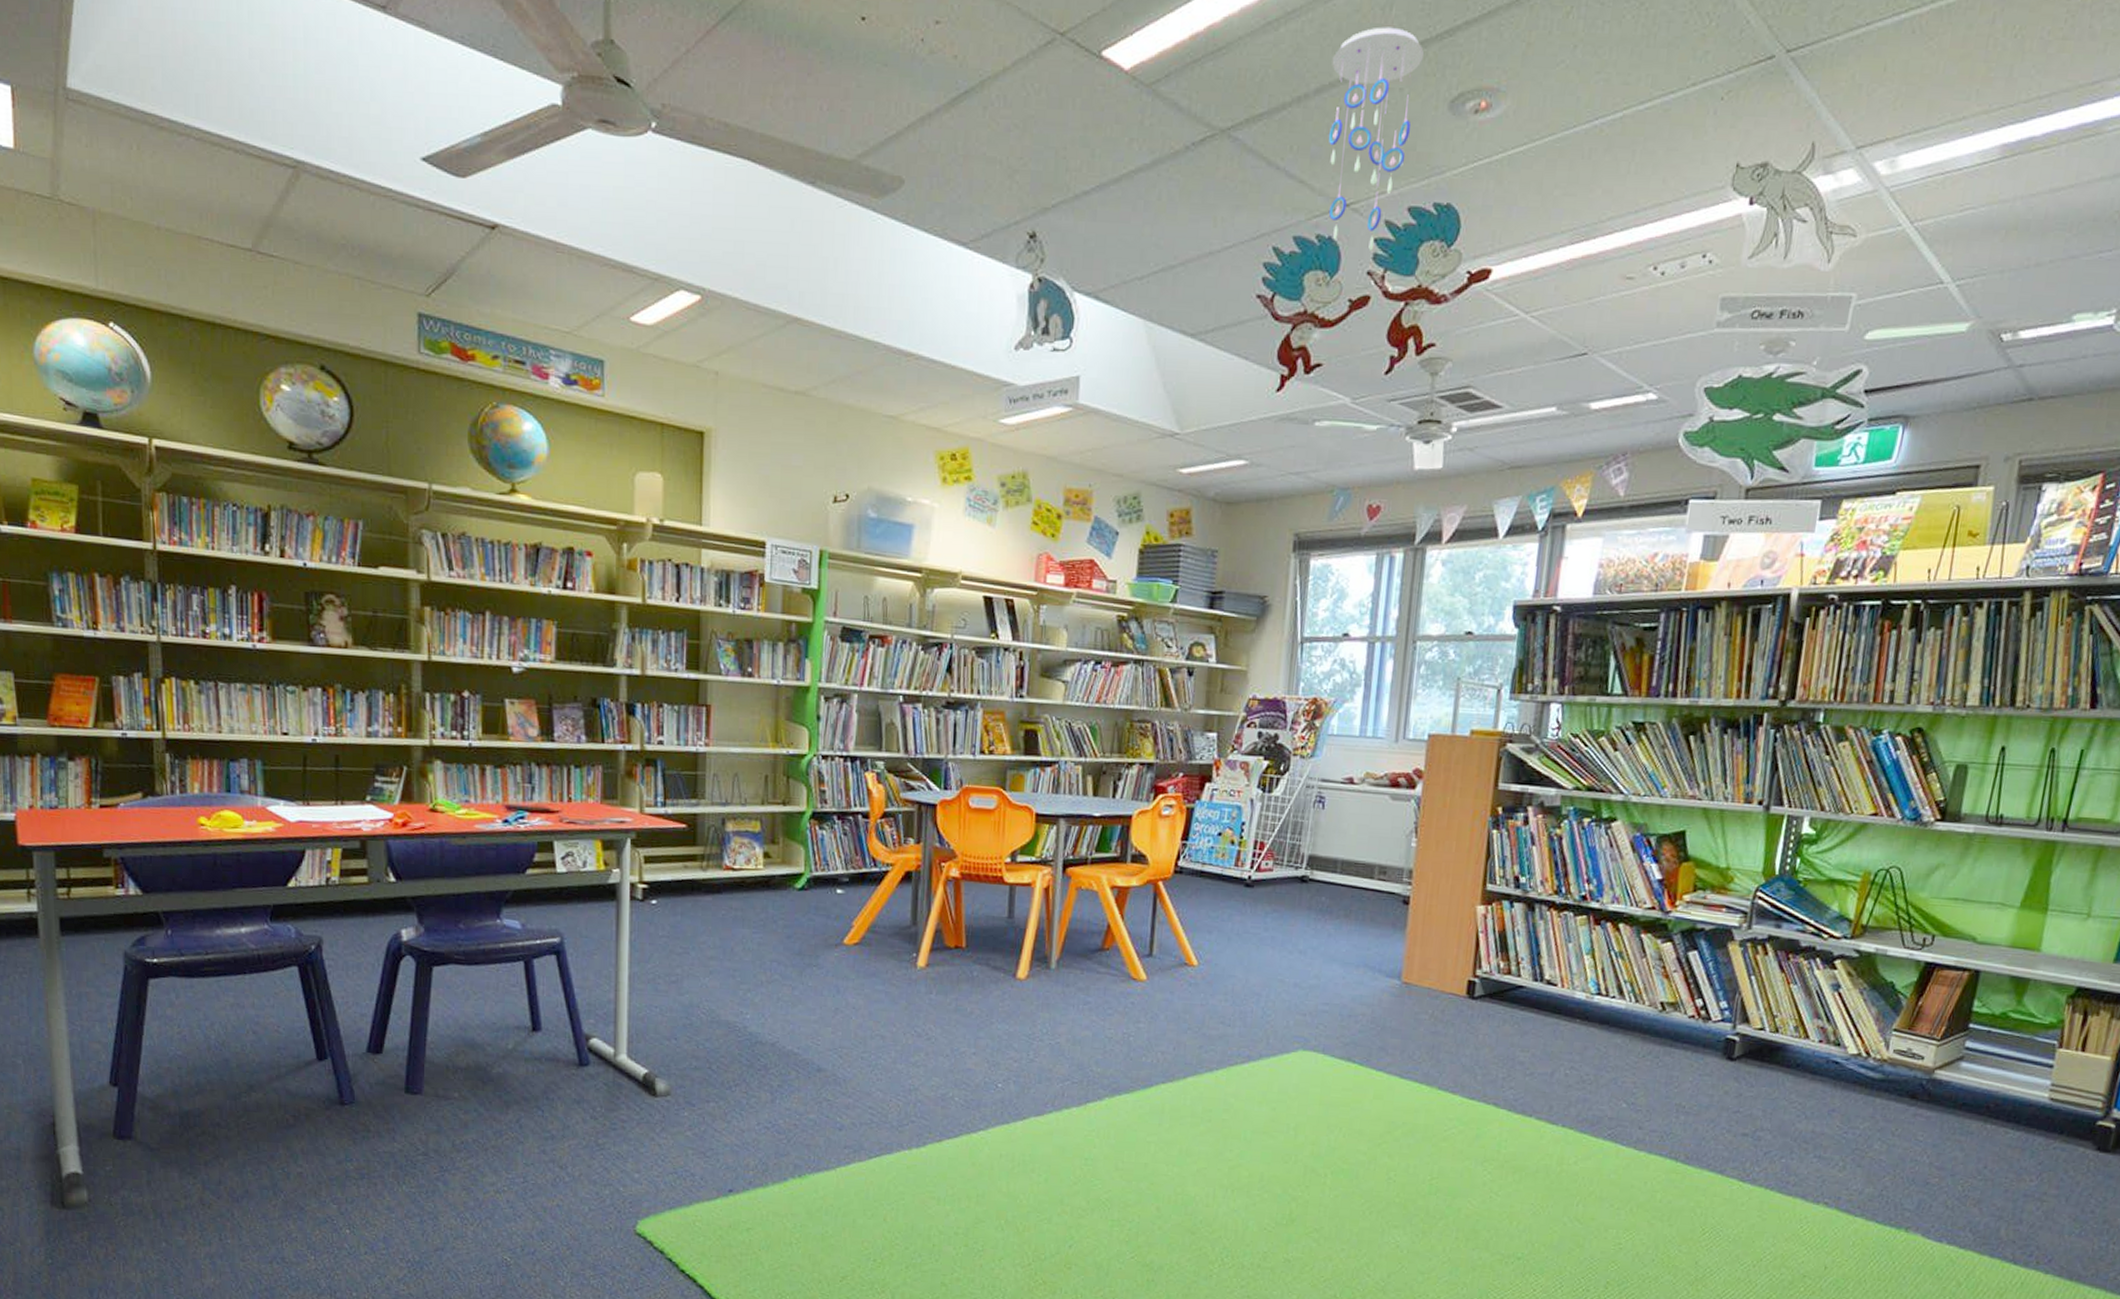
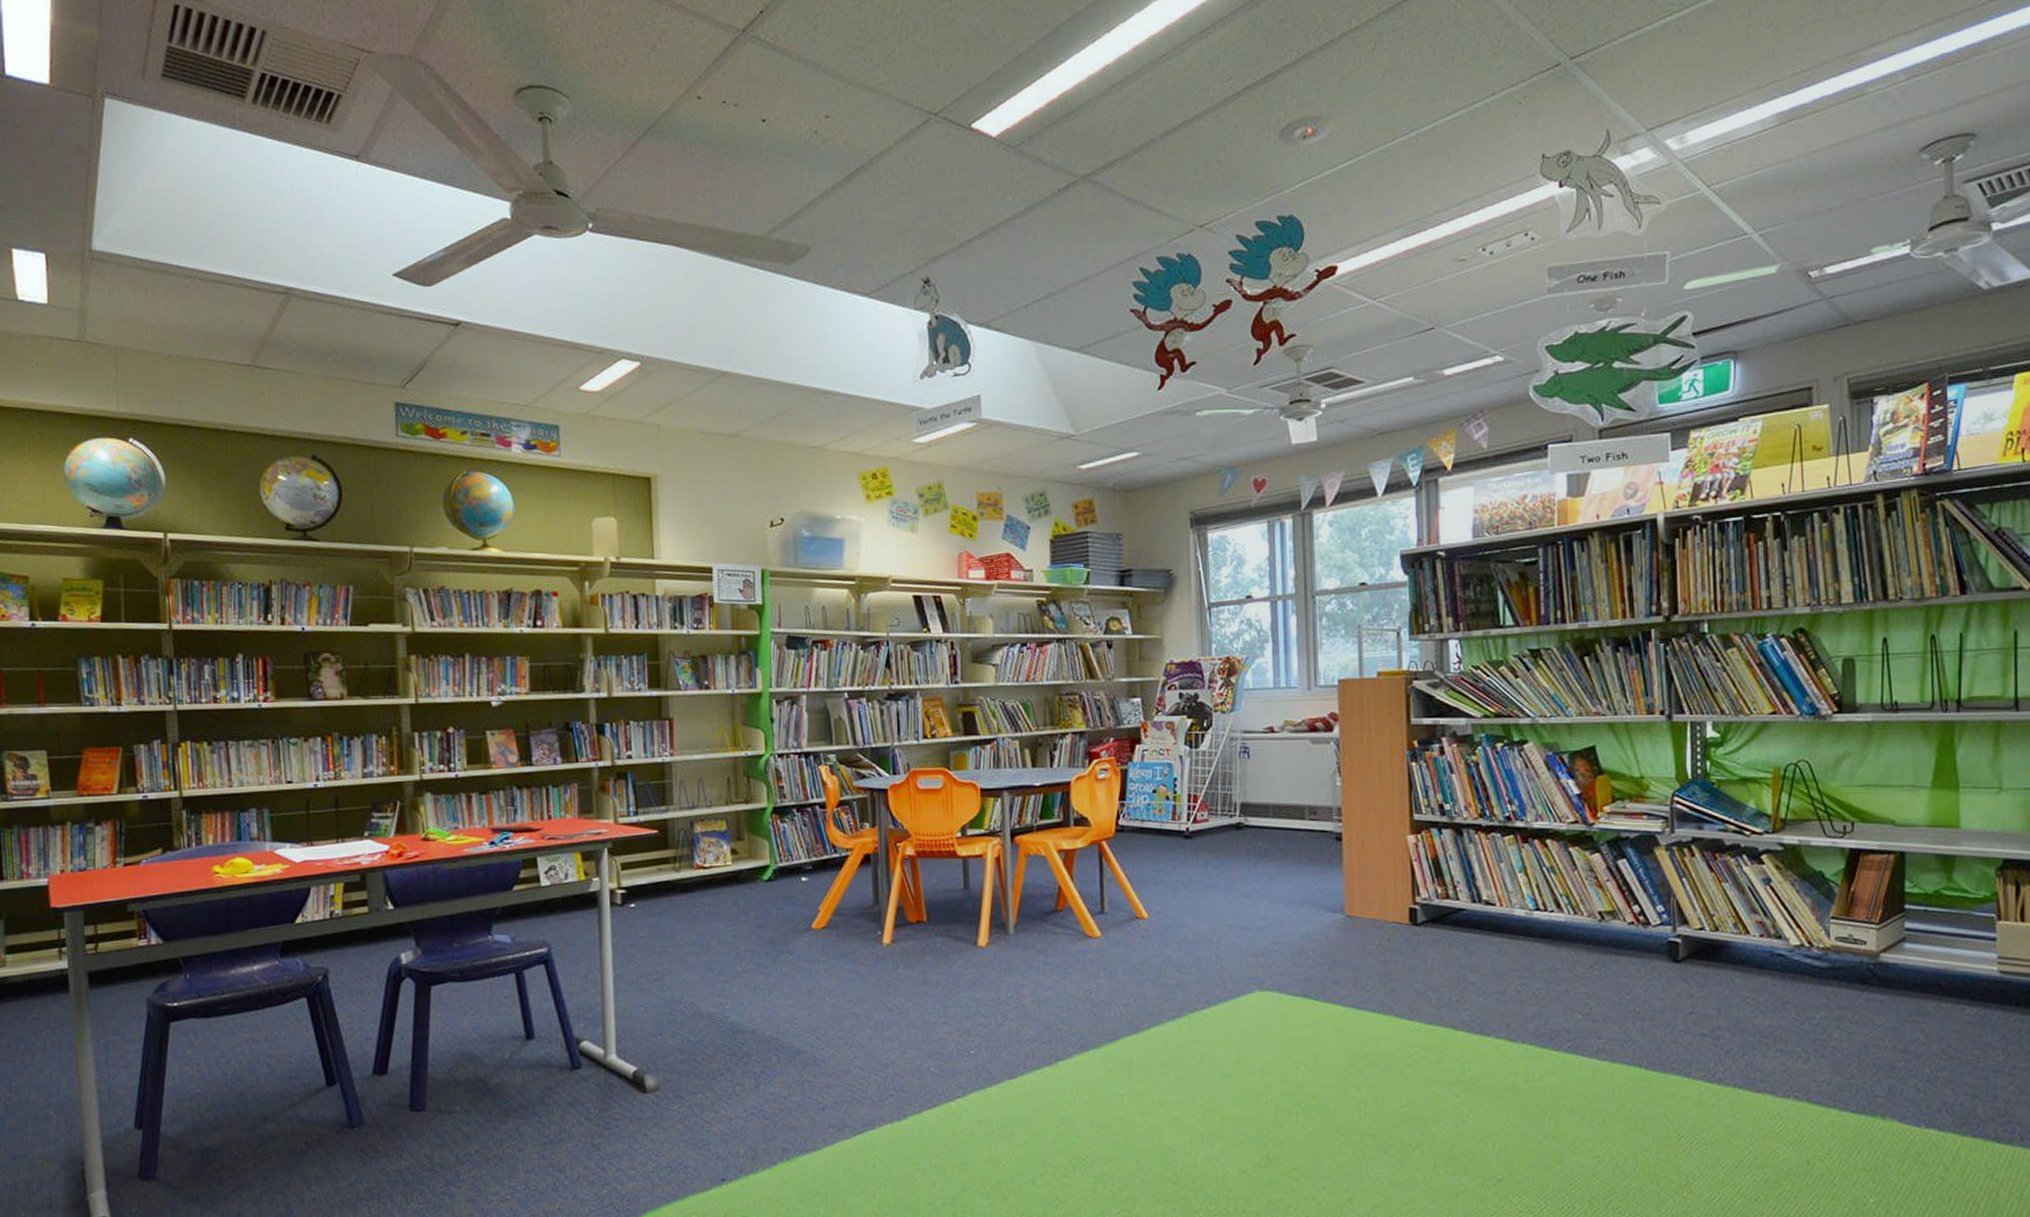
ceiling mobile: present [1328,27,1425,251] -> none [1172,77,1252,262]

